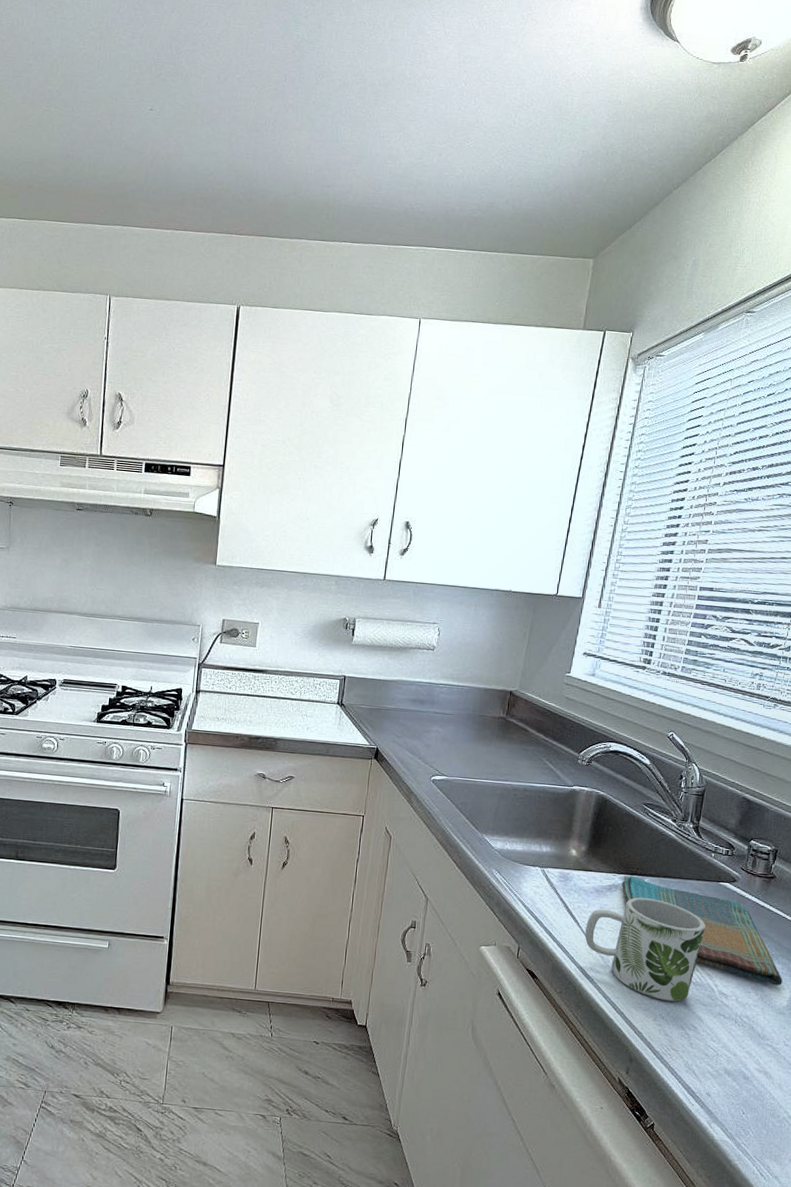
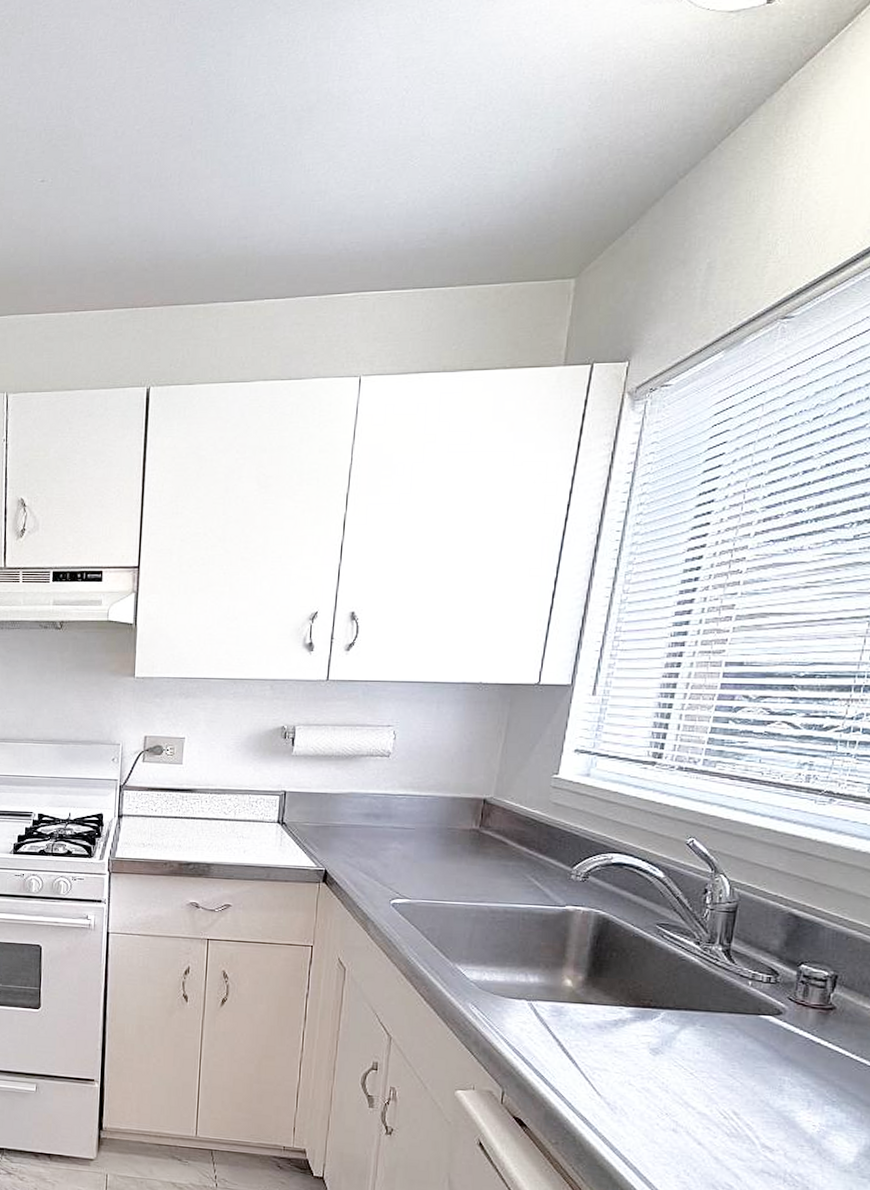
mug: present [585,897,706,1002] -> none [585,1034,742,1156]
dish towel: present [622,875,783,986] -> none [631,1008,847,1139]

